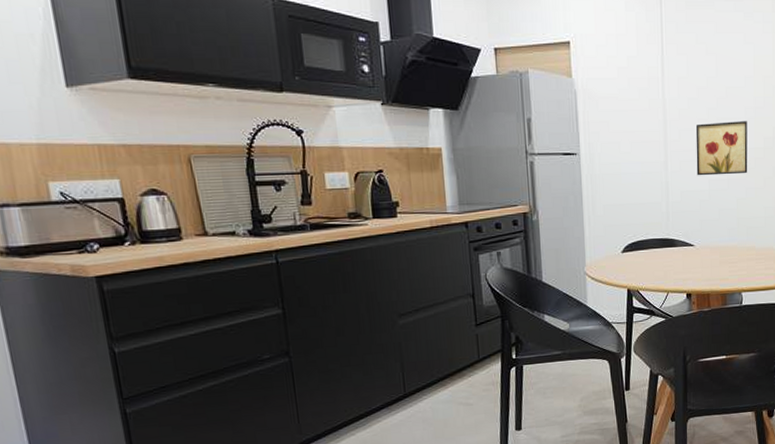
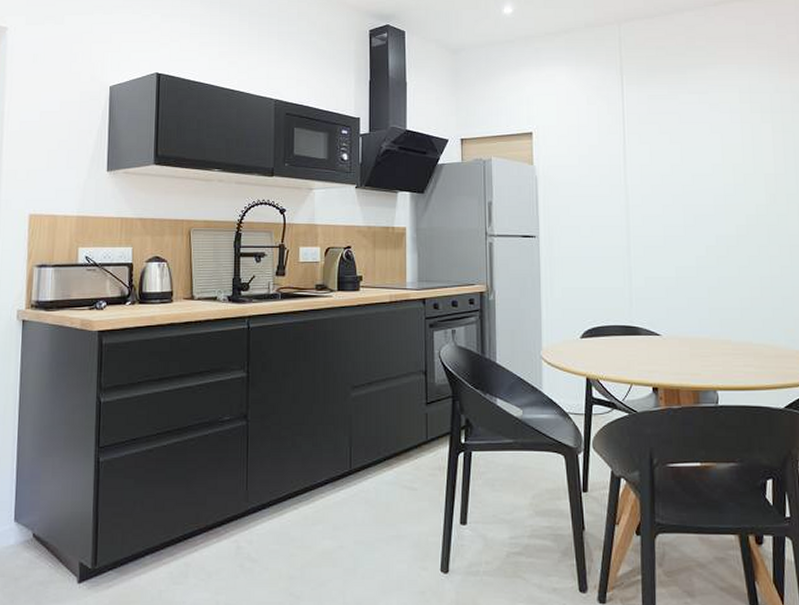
wall art: present [695,121,748,176] -> none [660,208,719,262]

